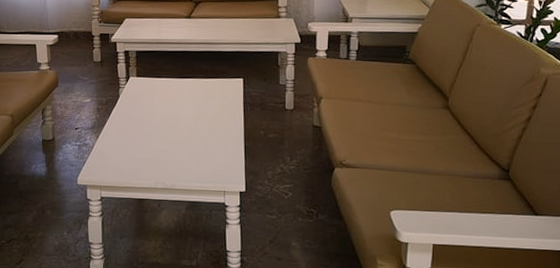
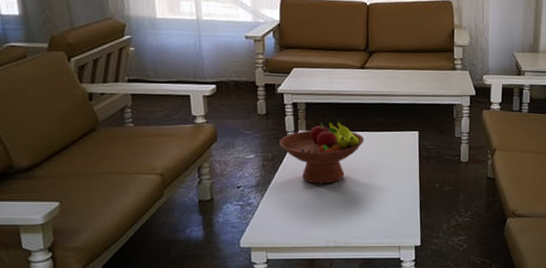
fruit bowl: none [112,65,191,128] -> present [279,118,365,184]

